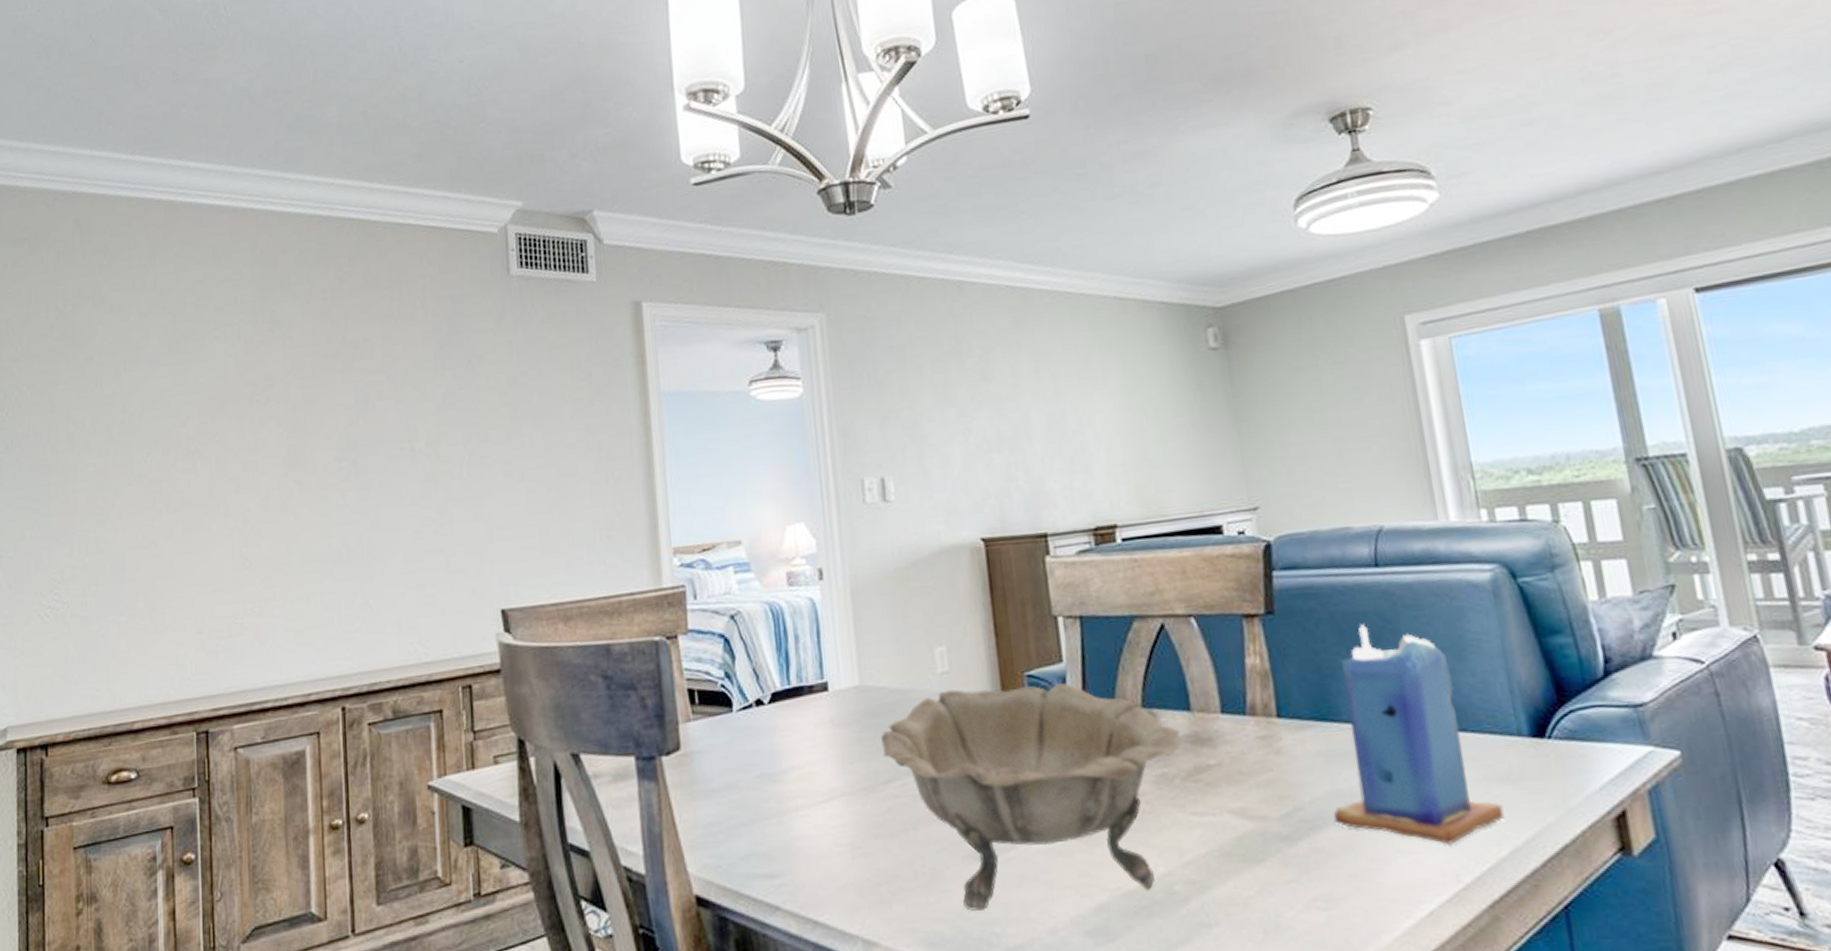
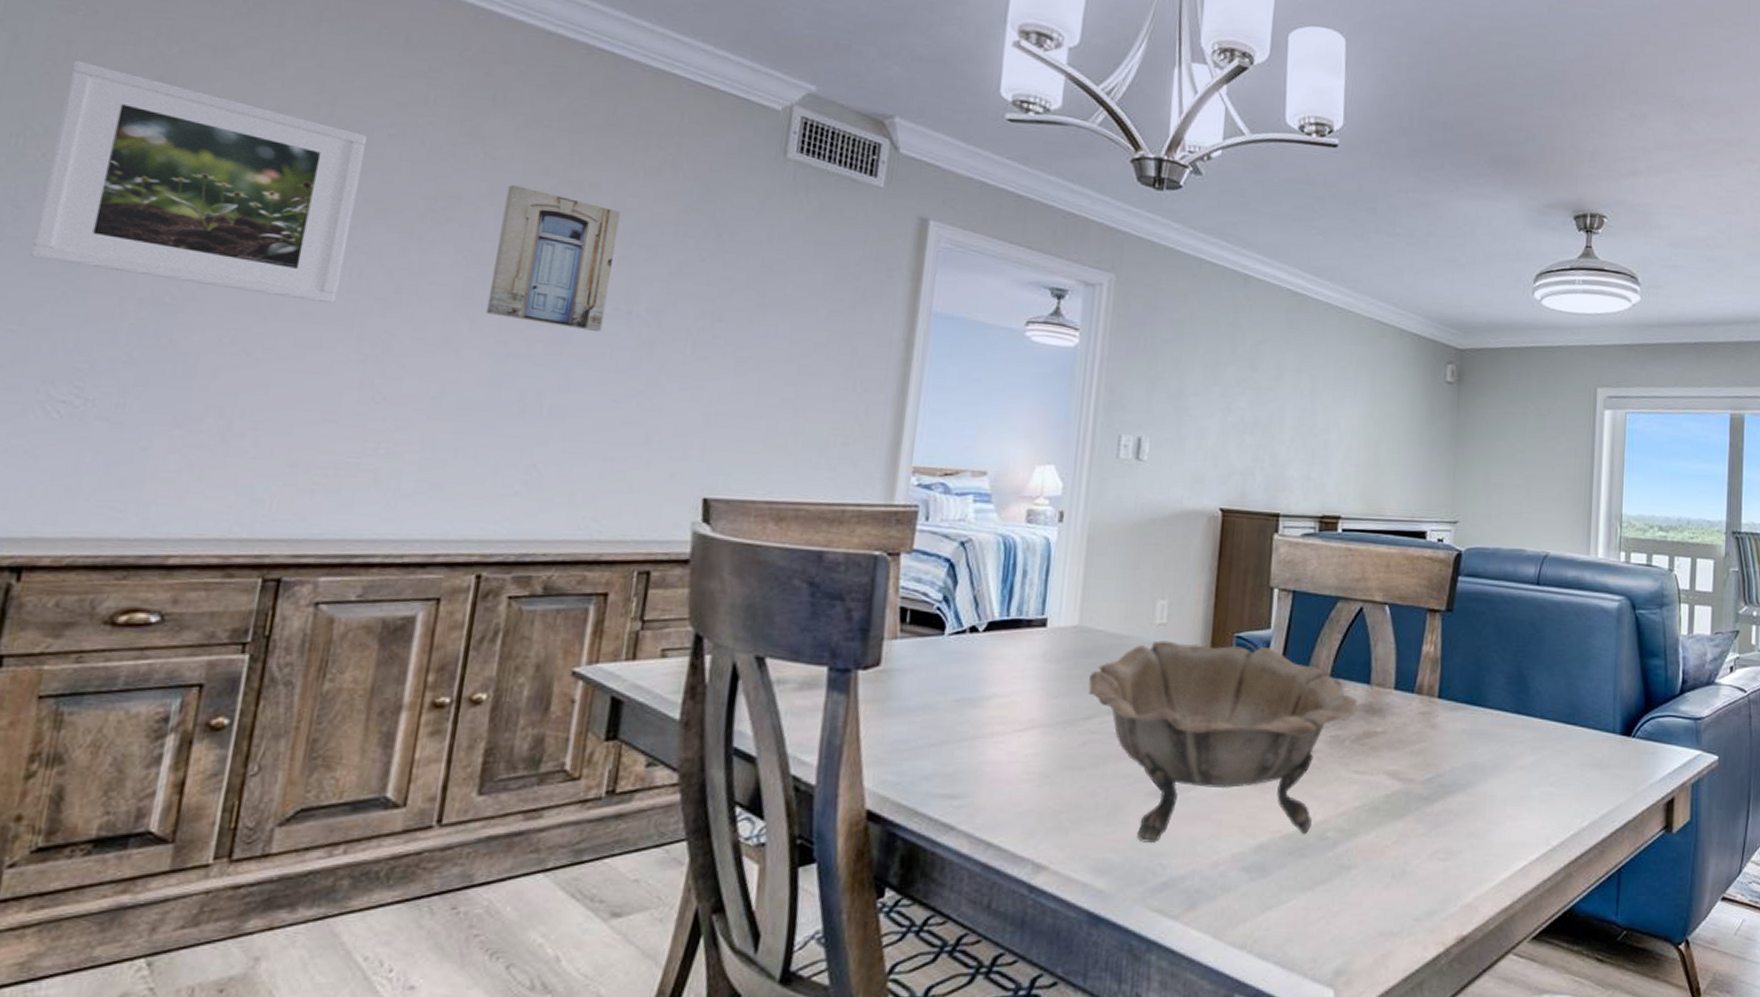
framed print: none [11,333,204,497] -> present [29,60,368,304]
wall art: none [304,356,395,475] -> present [486,184,621,332]
candle: present [1333,624,1505,845] -> none [1465,630,1591,814]

